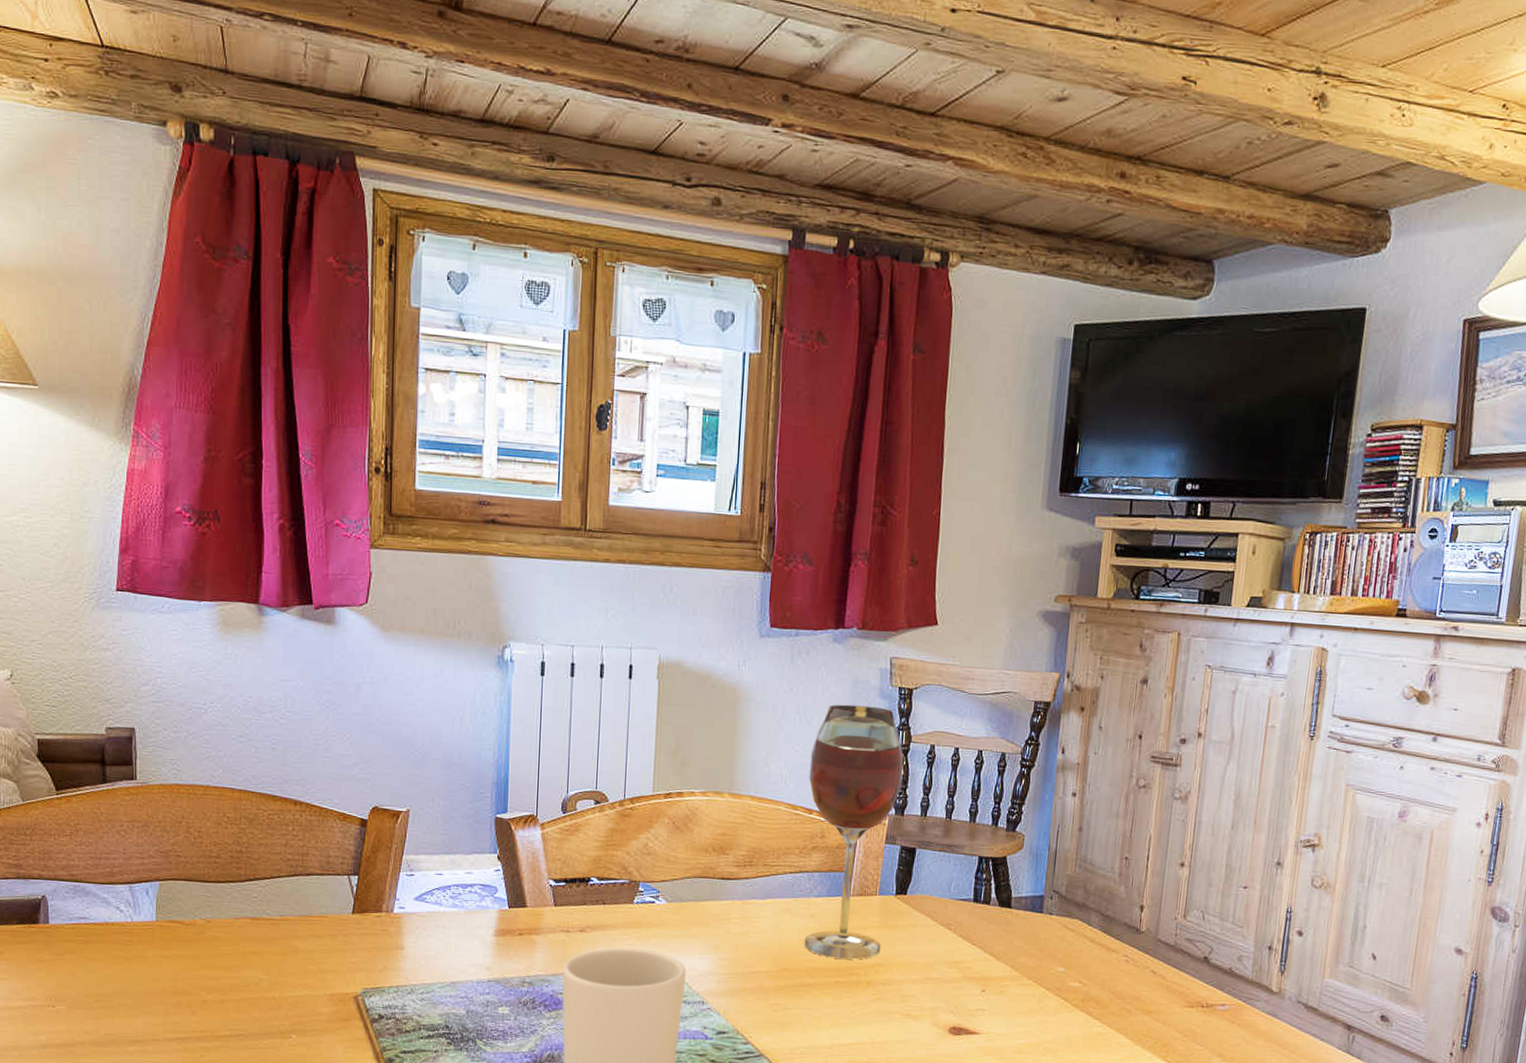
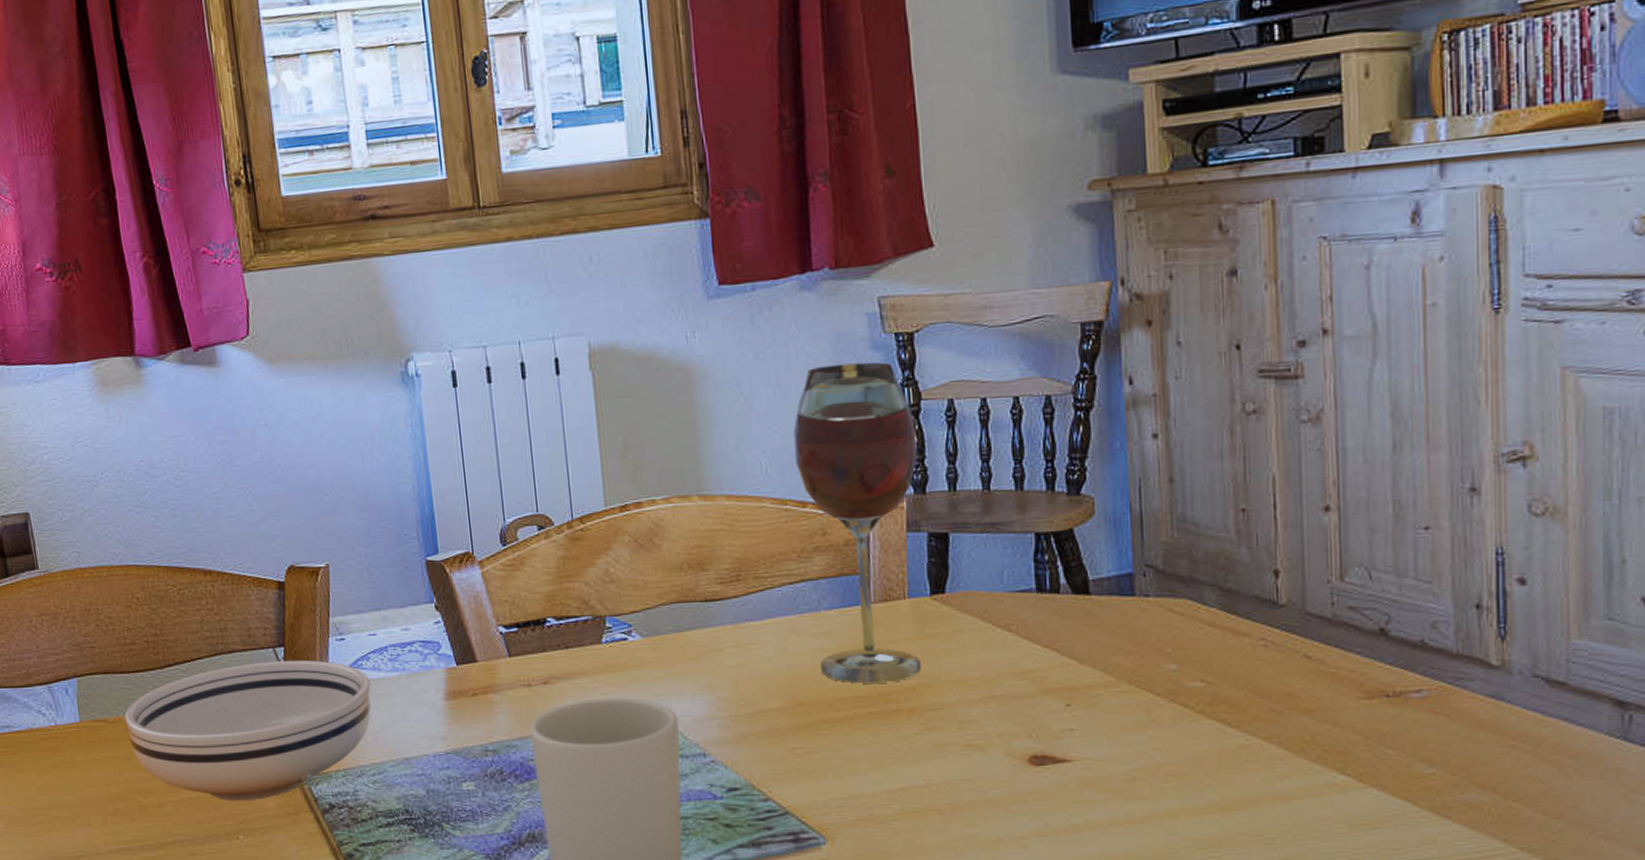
bowl: none [200,886,431,1006] -> present [124,659,371,801]

